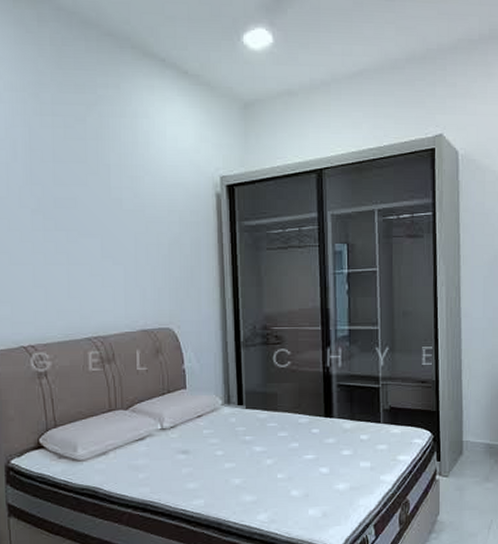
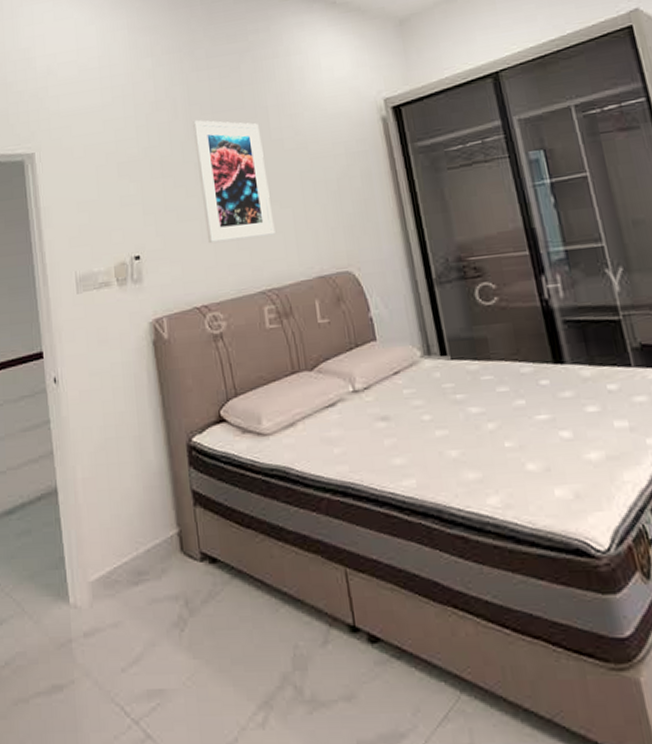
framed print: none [31,165,106,289] -> present [191,120,275,244]

